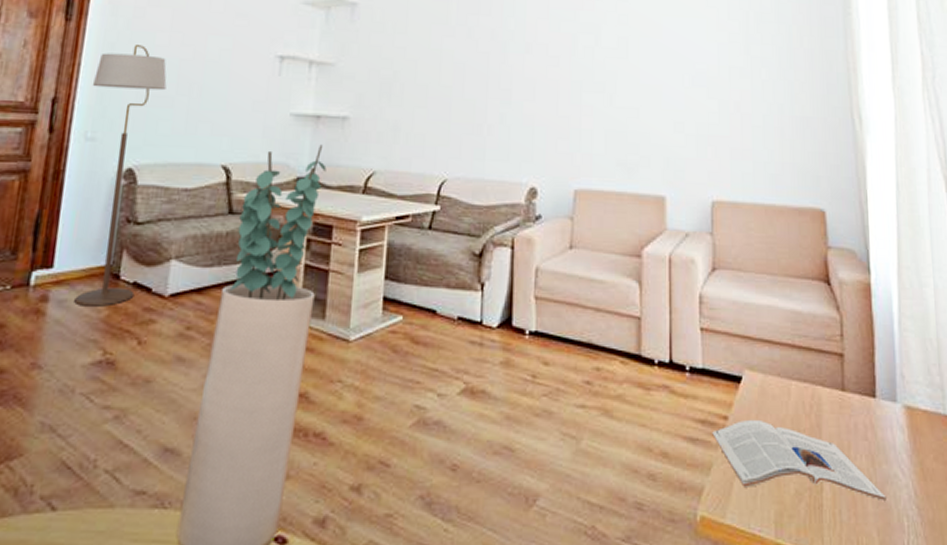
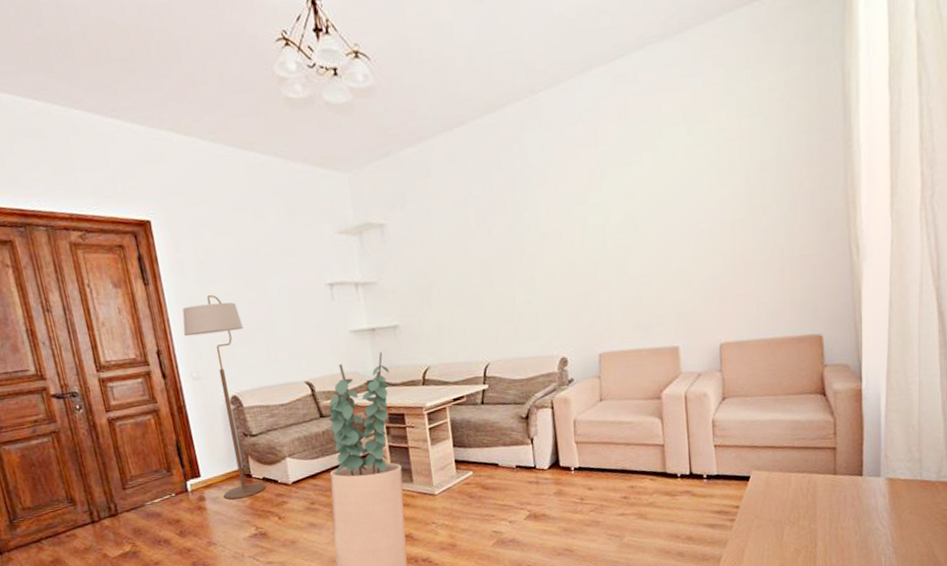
magazine: present [712,419,887,502] -> none [727,504,868,552]

